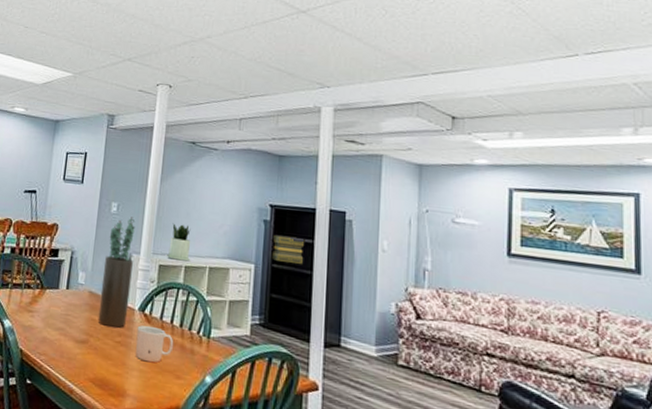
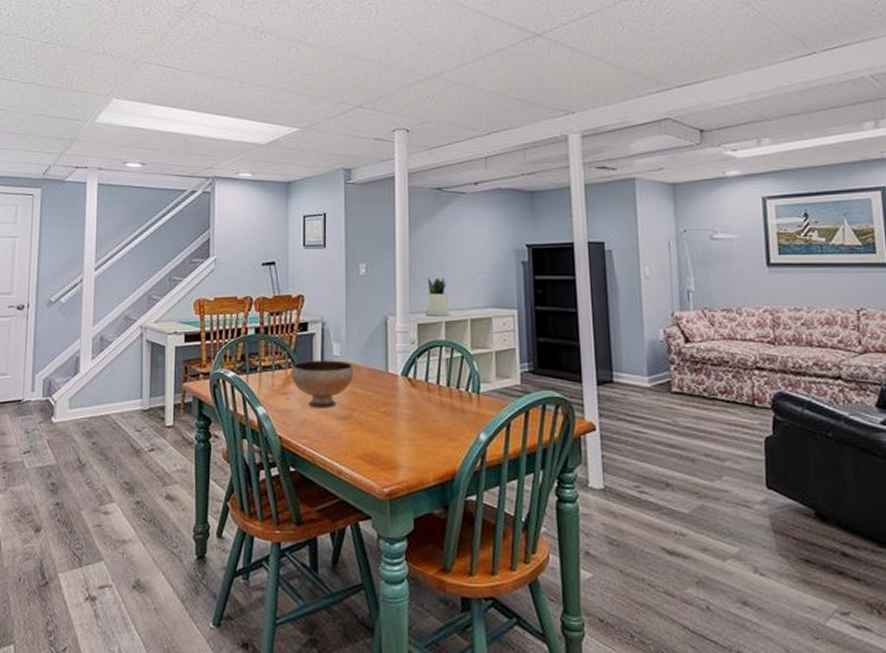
bowl: none [38,284,95,331] -> present [291,360,353,408]
vase: present [98,217,136,328] -> none [358,277,391,398]
mug: present [135,325,174,363] -> none [402,390,443,429]
decorative box: present [271,234,305,265] -> none [532,275,567,304]

